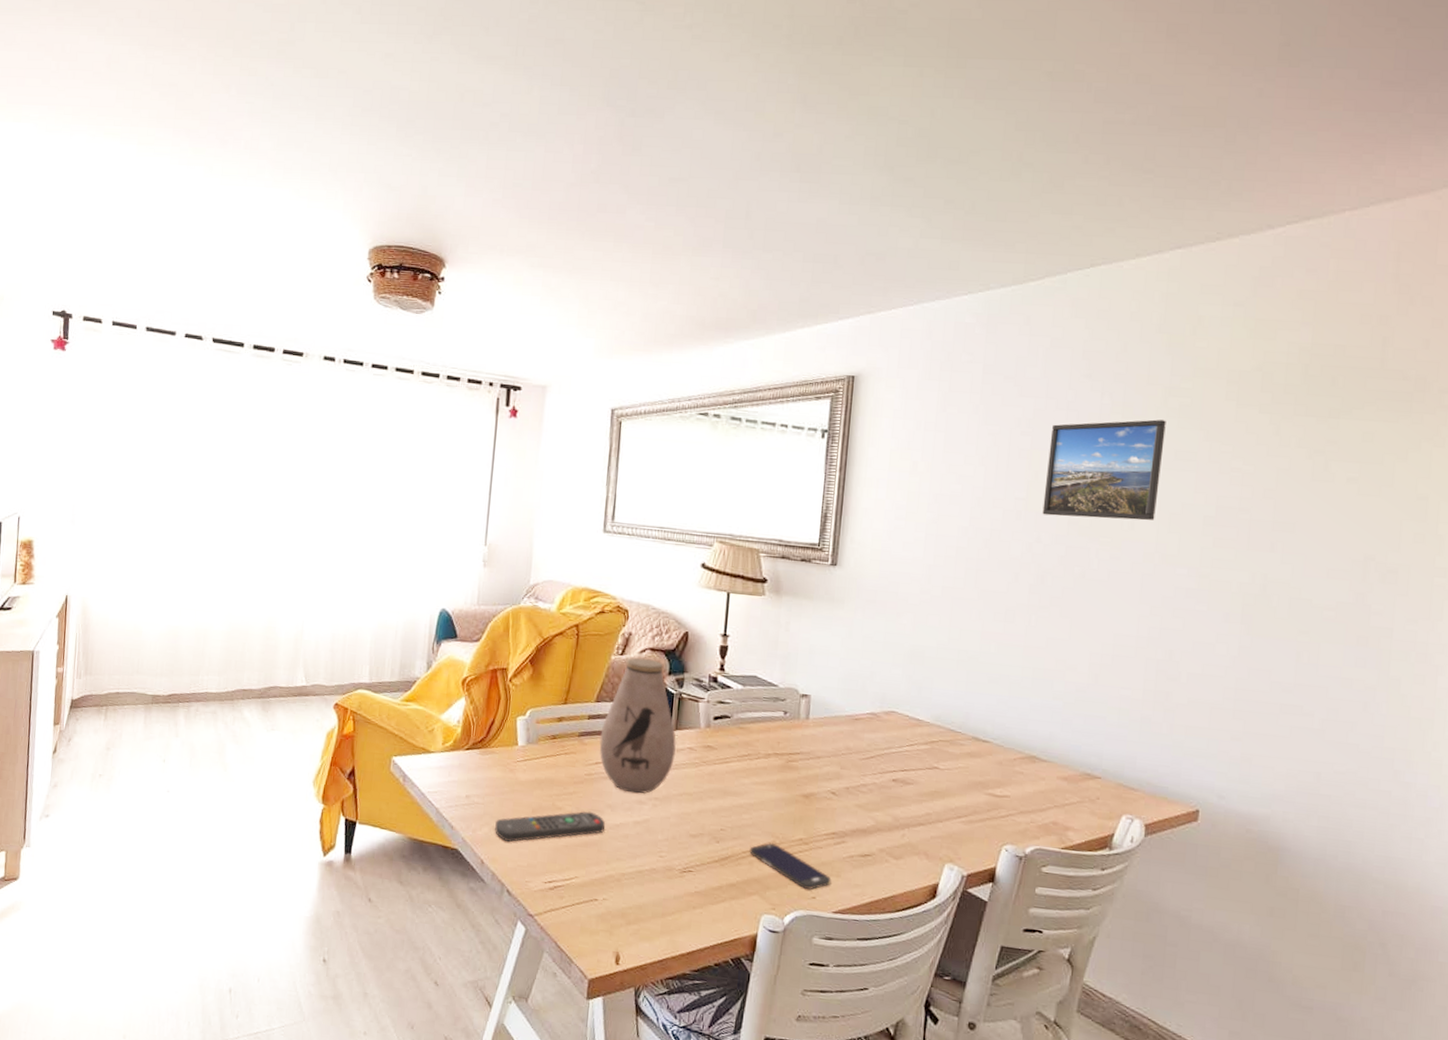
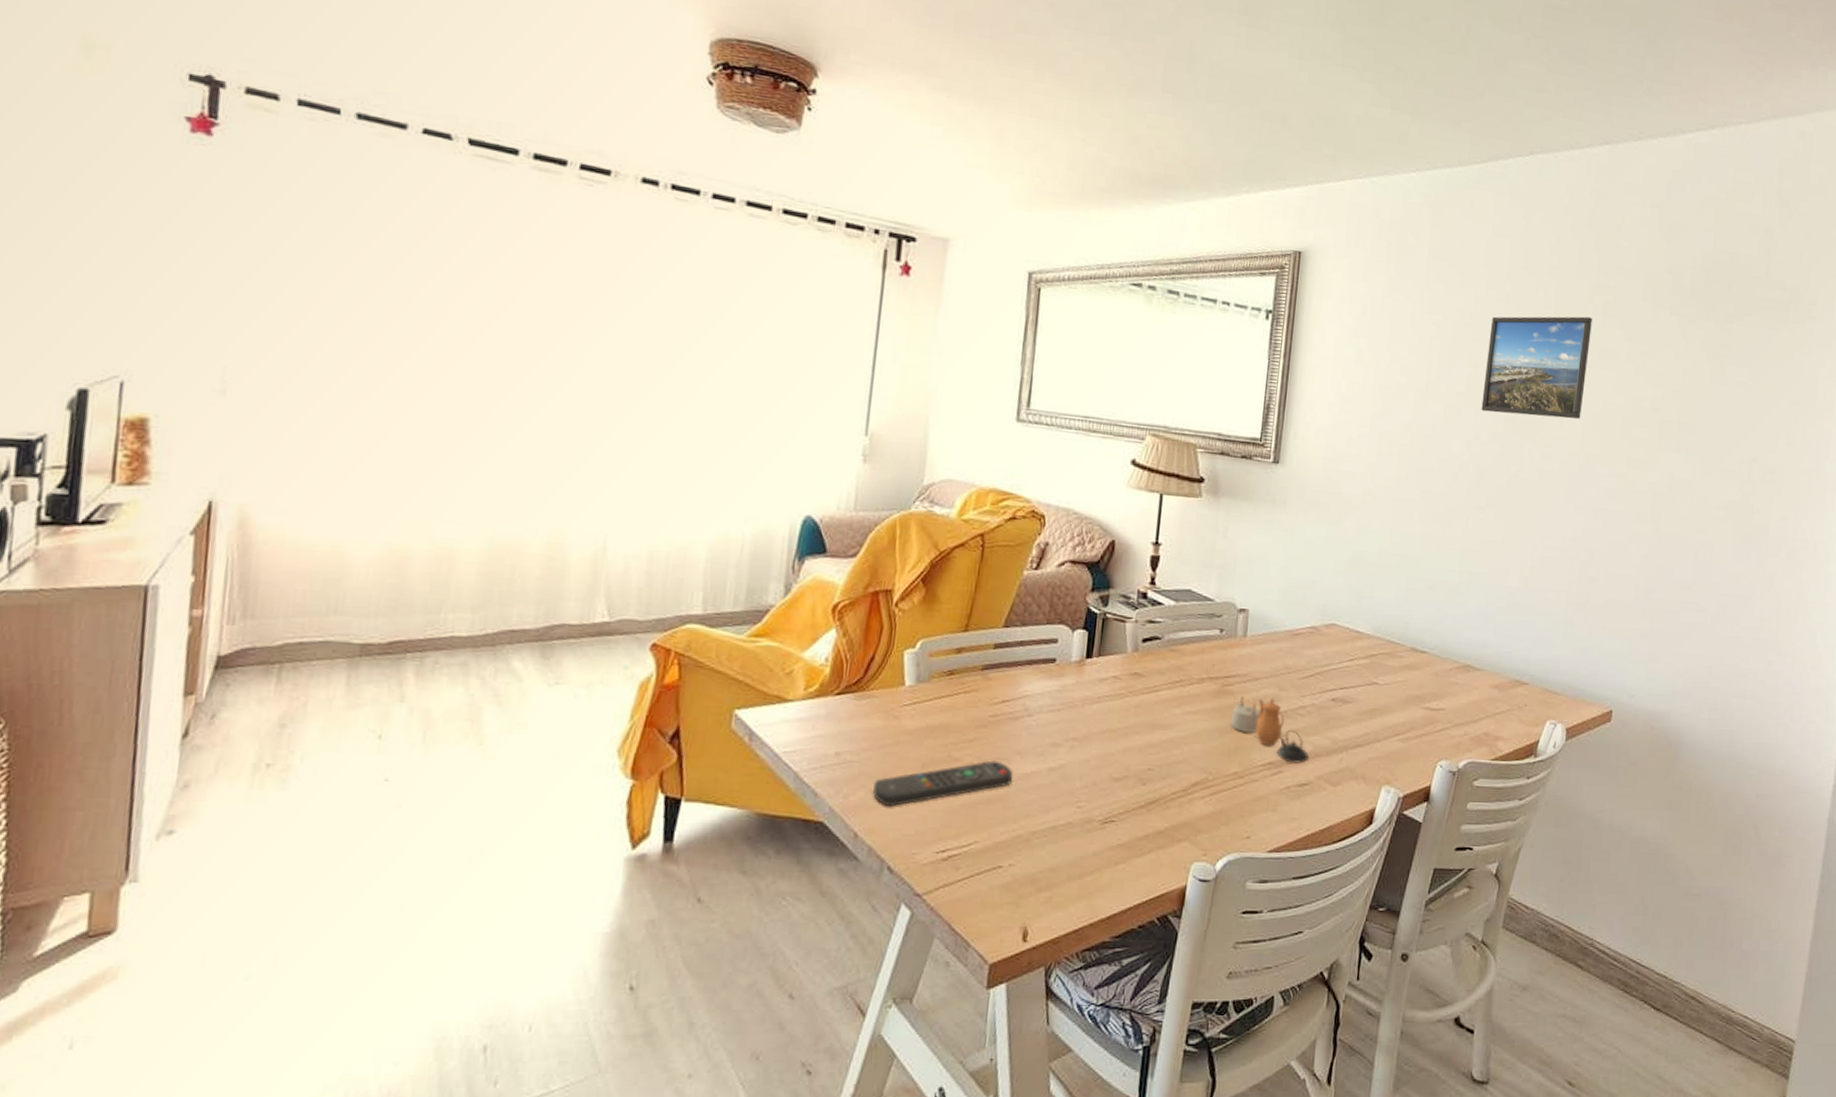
vase: present [599,657,676,794] -> none [1007,572,1099,735]
smartphone: present [749,842,832,890] -> none [1179,779,1267,830]
teapot: none [796,770,872,836] -> present [1231,695,1310,764]

